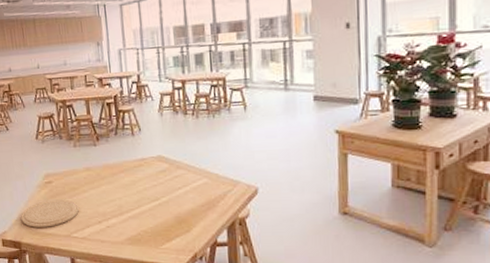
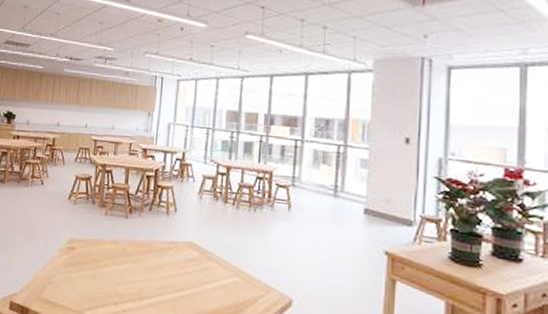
plate: present [21,199,80,228] -> none [35,267,98,299]

